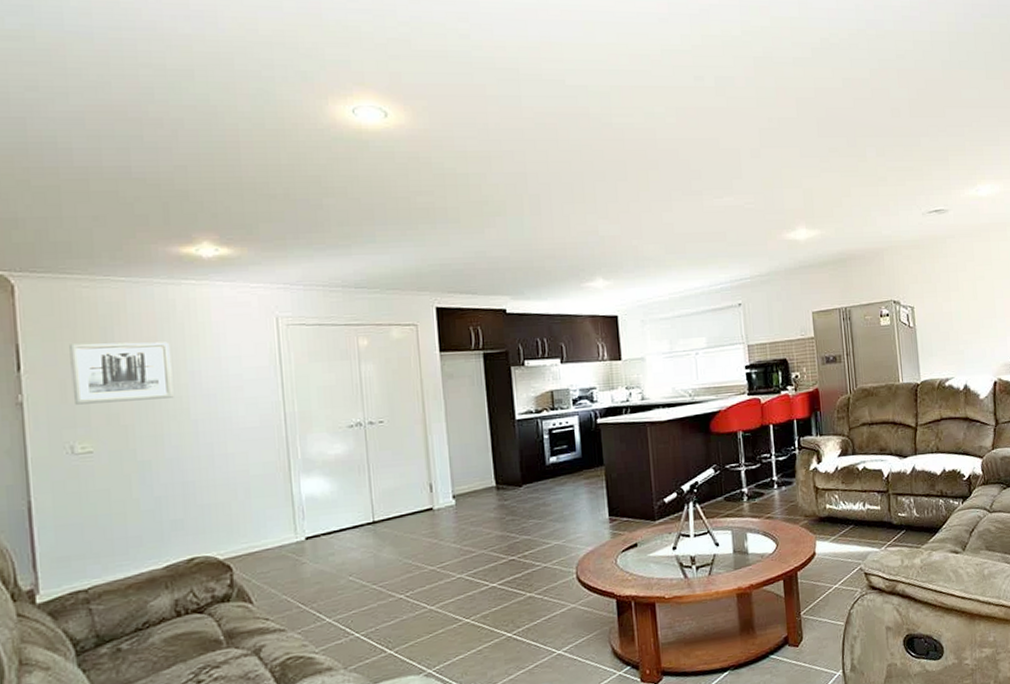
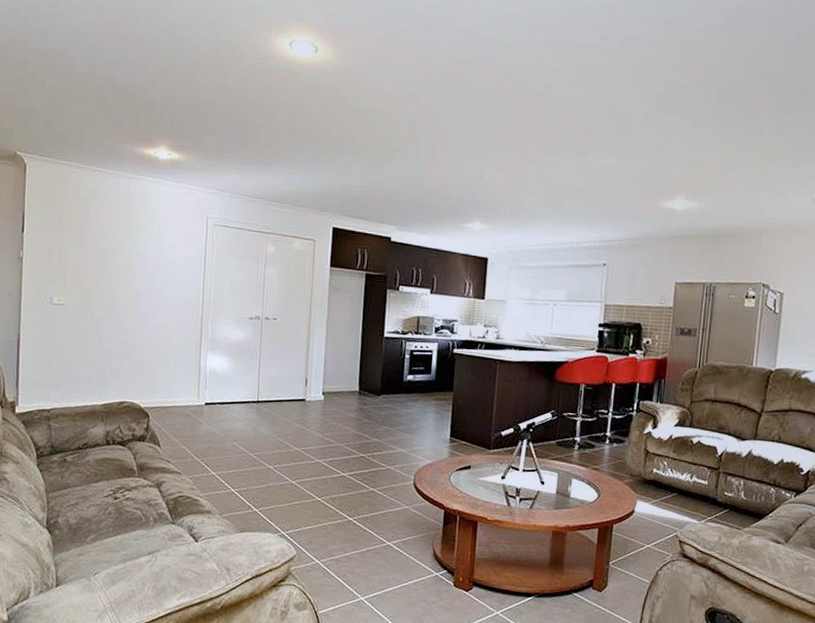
wall art: present [69,341,174,405] -> none [56,217,127,272]

